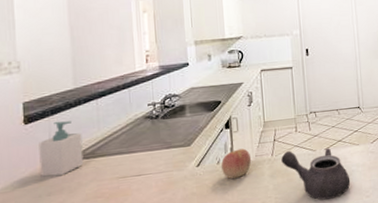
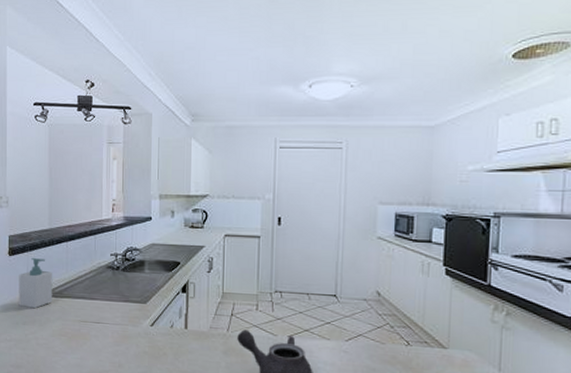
apple: present [221,148,252,179] -> none [175,316,206,347]

